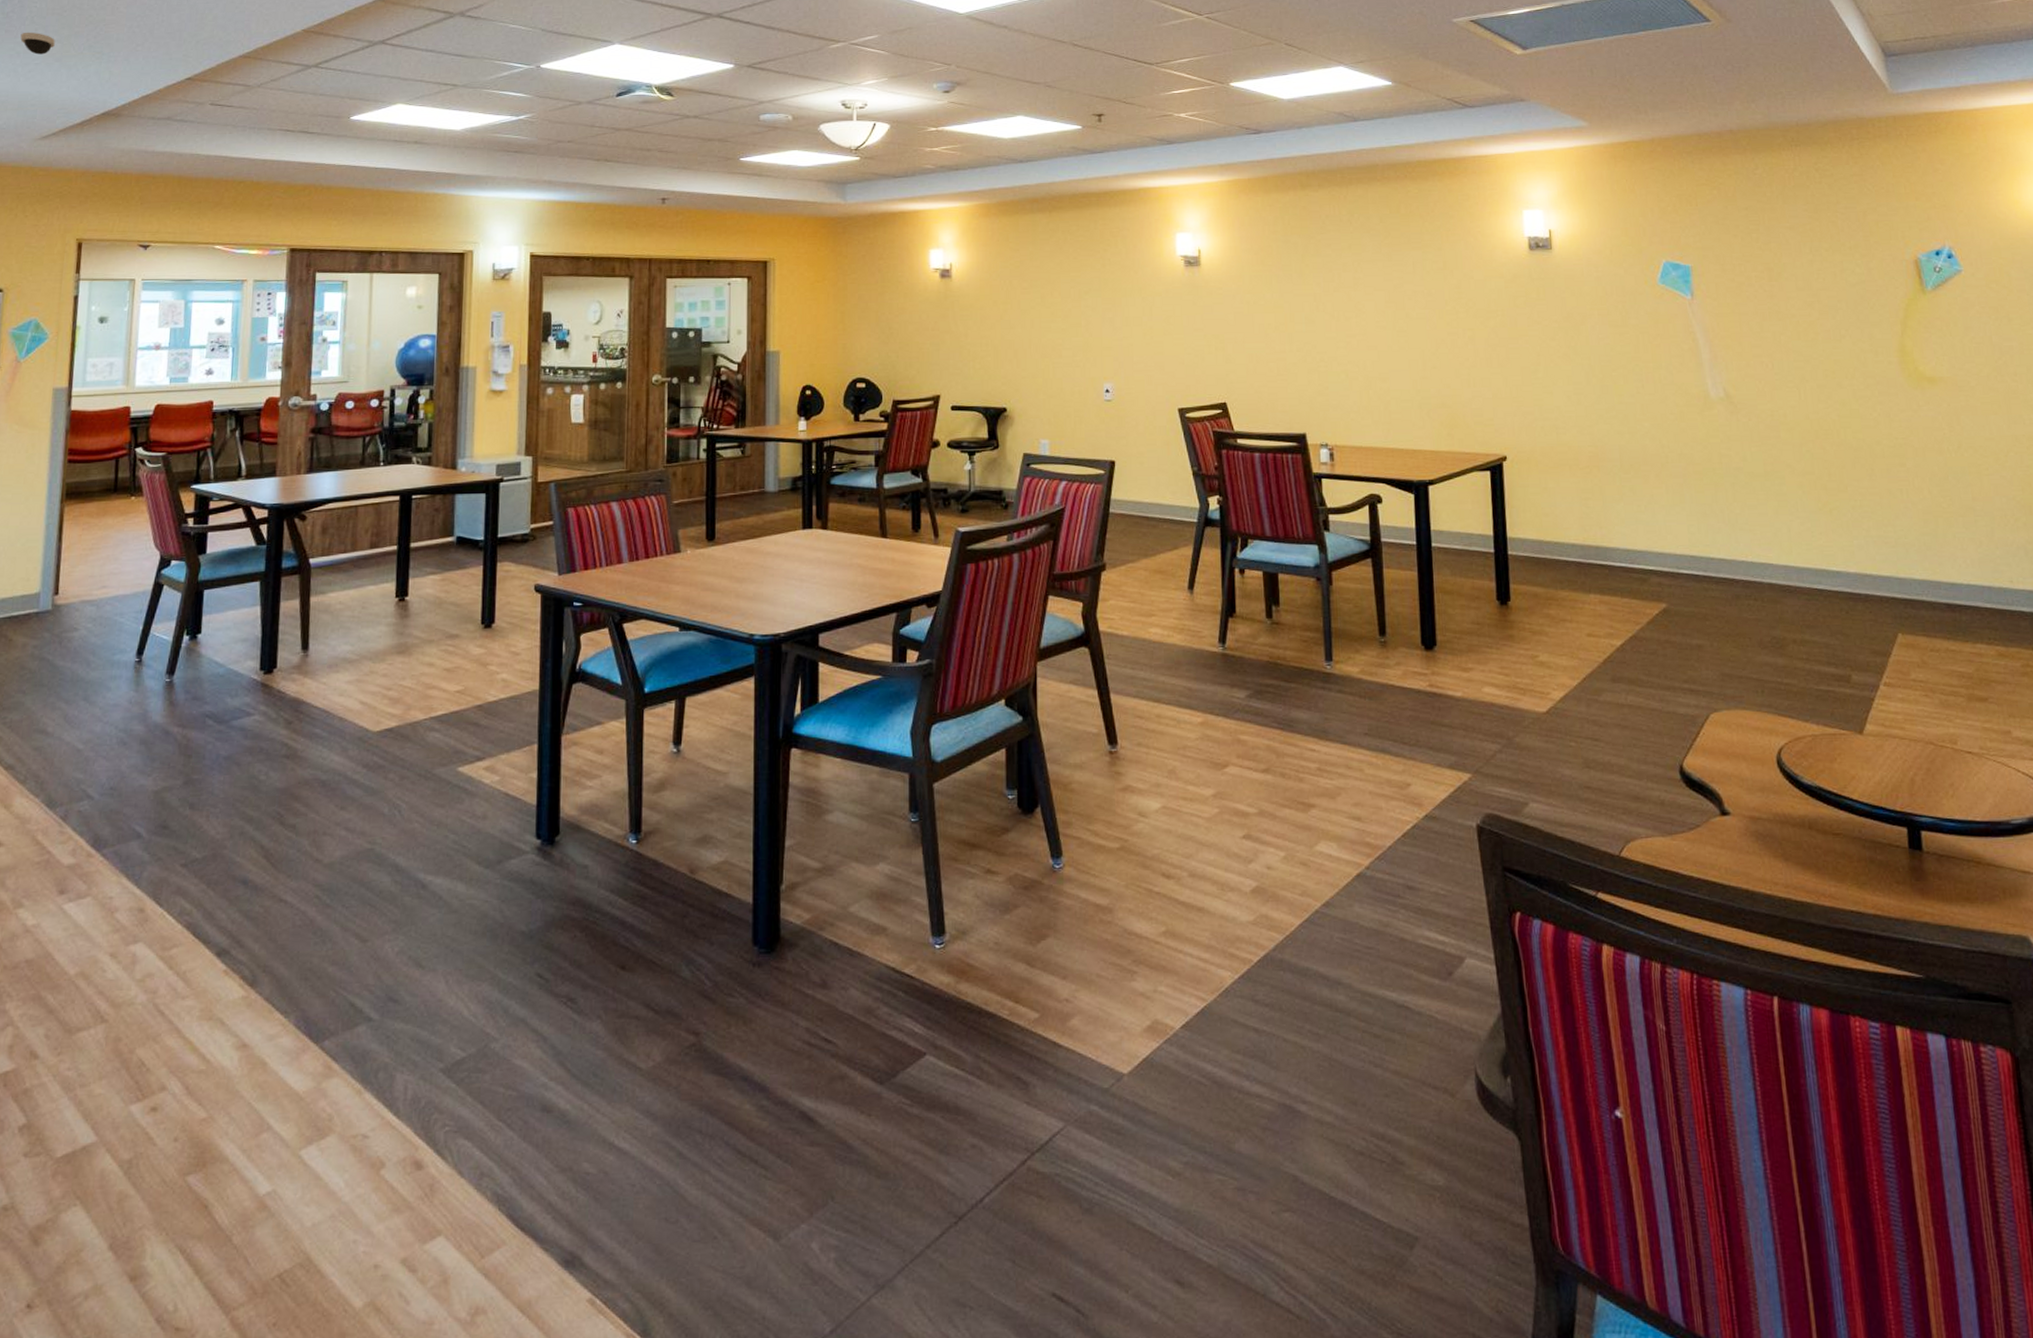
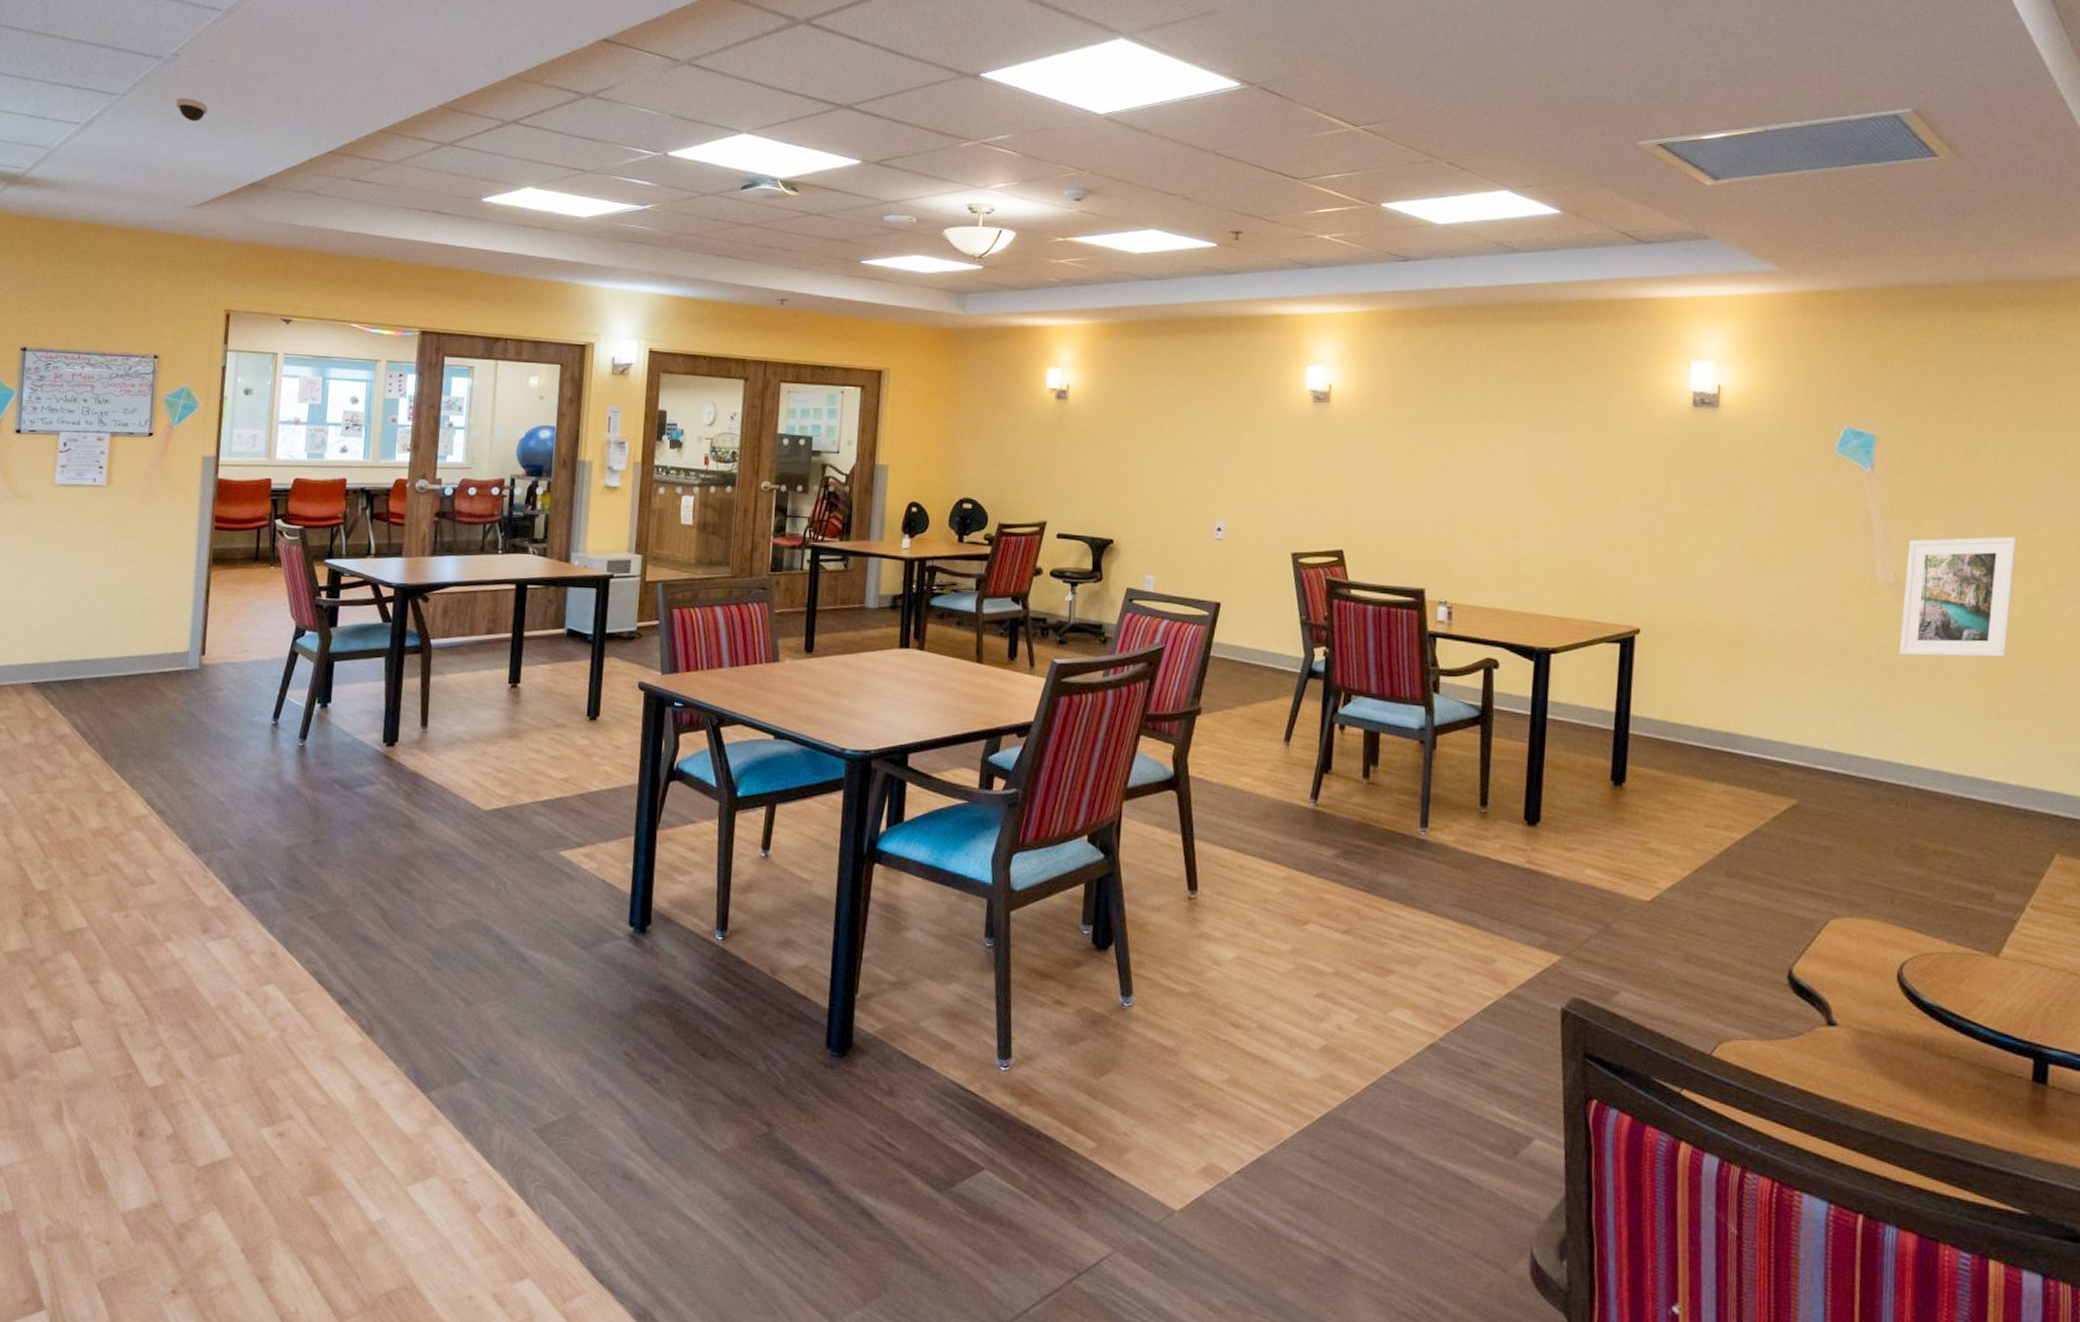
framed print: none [1732,348,1830,463] -> present [1899,536,2017,658]

